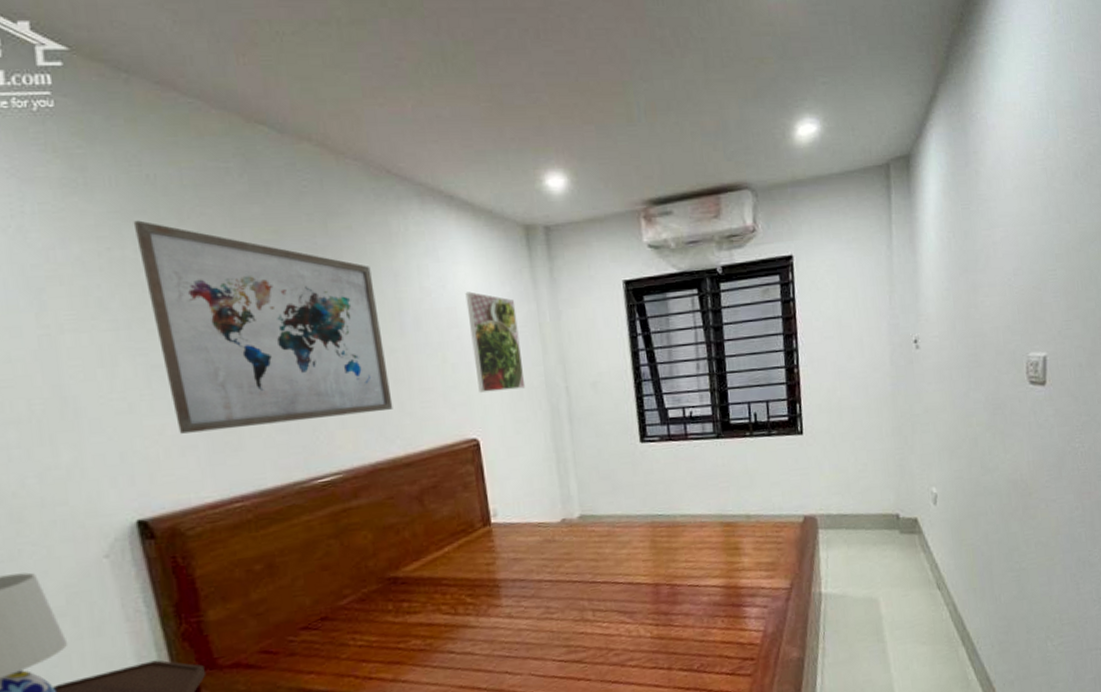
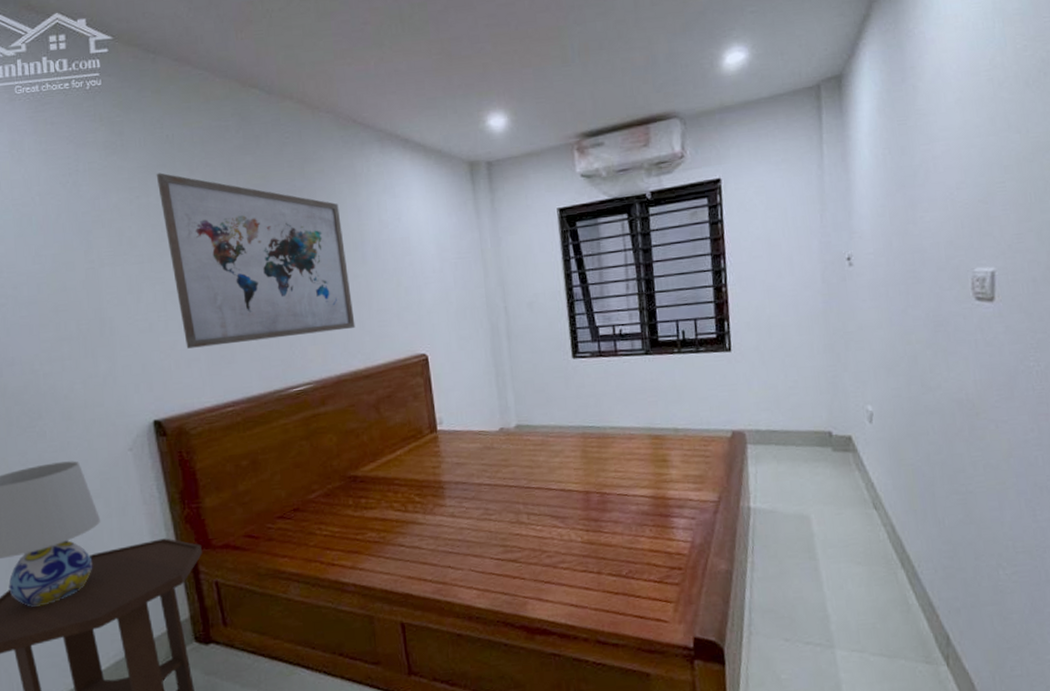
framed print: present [465,291,526,393] -> none [417,223,469,313]

